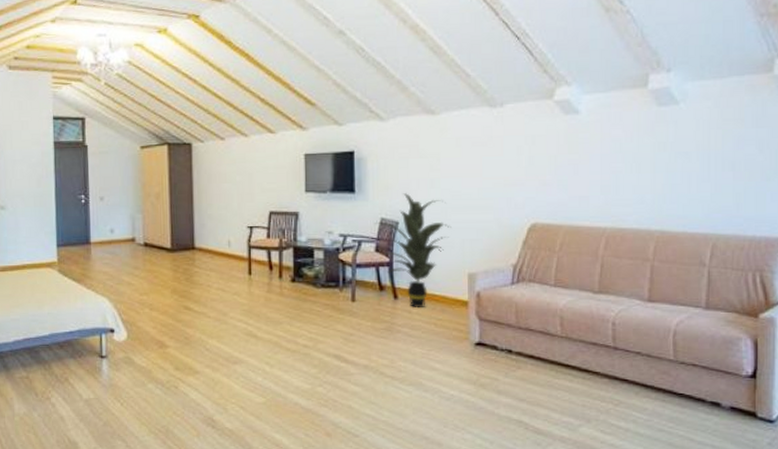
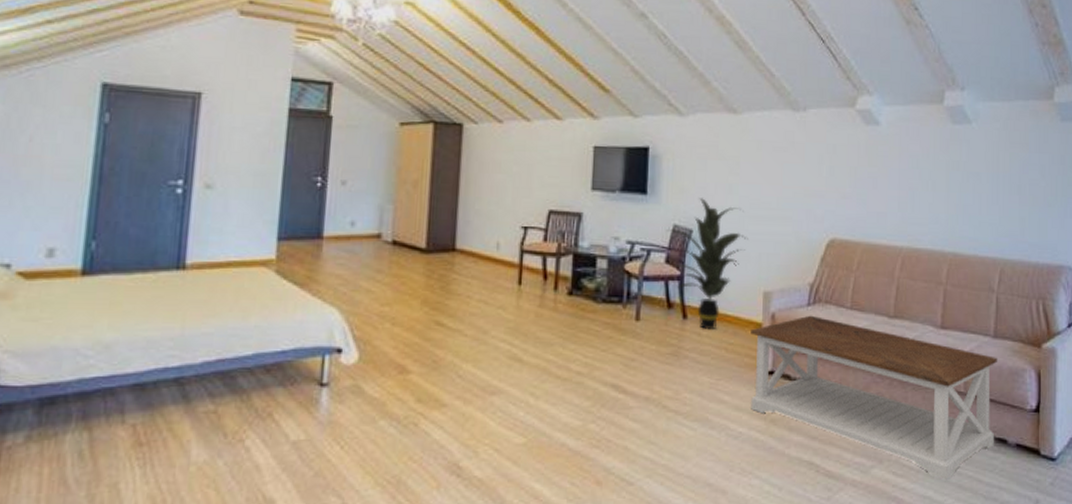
coffee table: none [458,293,709,438] -> present [751,315,997,479]

